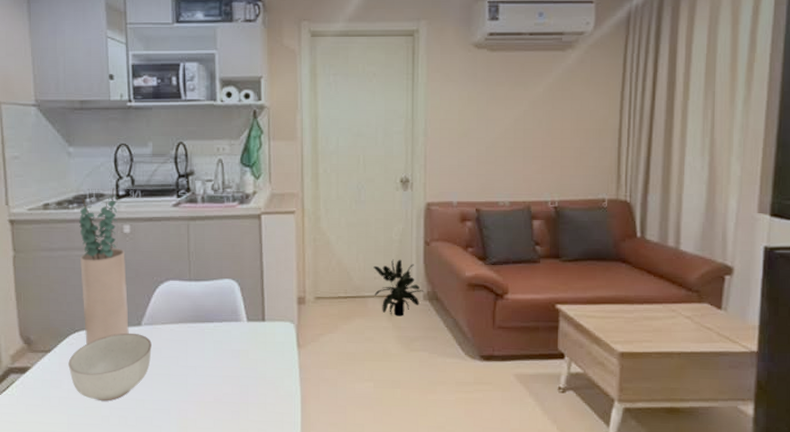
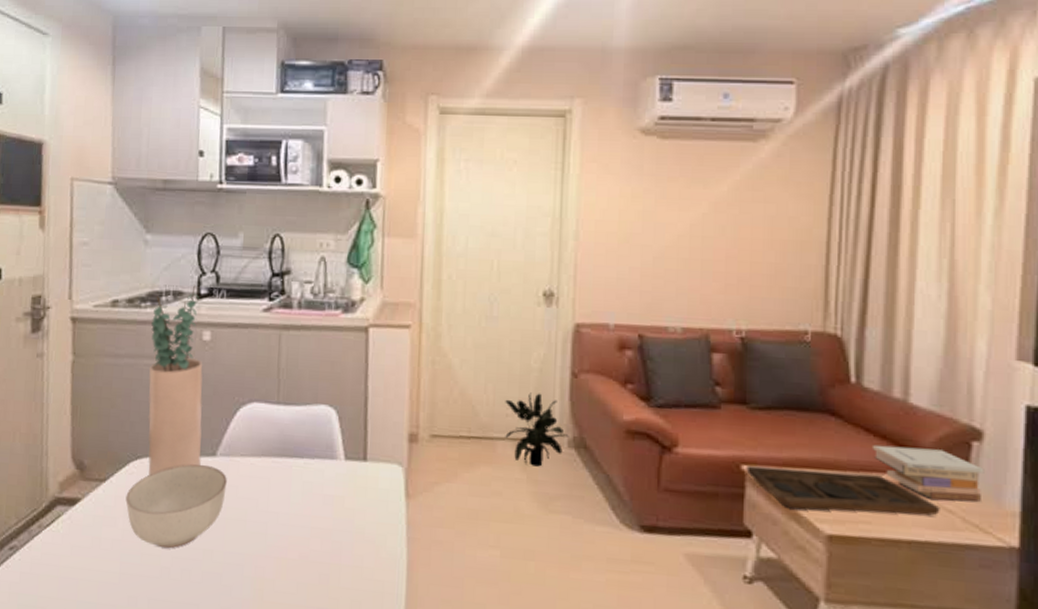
decorative tray: none [559,304,702,335] -> present [746,466,940,515]
books: none [652,283,734,321] -> present [871,444,985,502]

